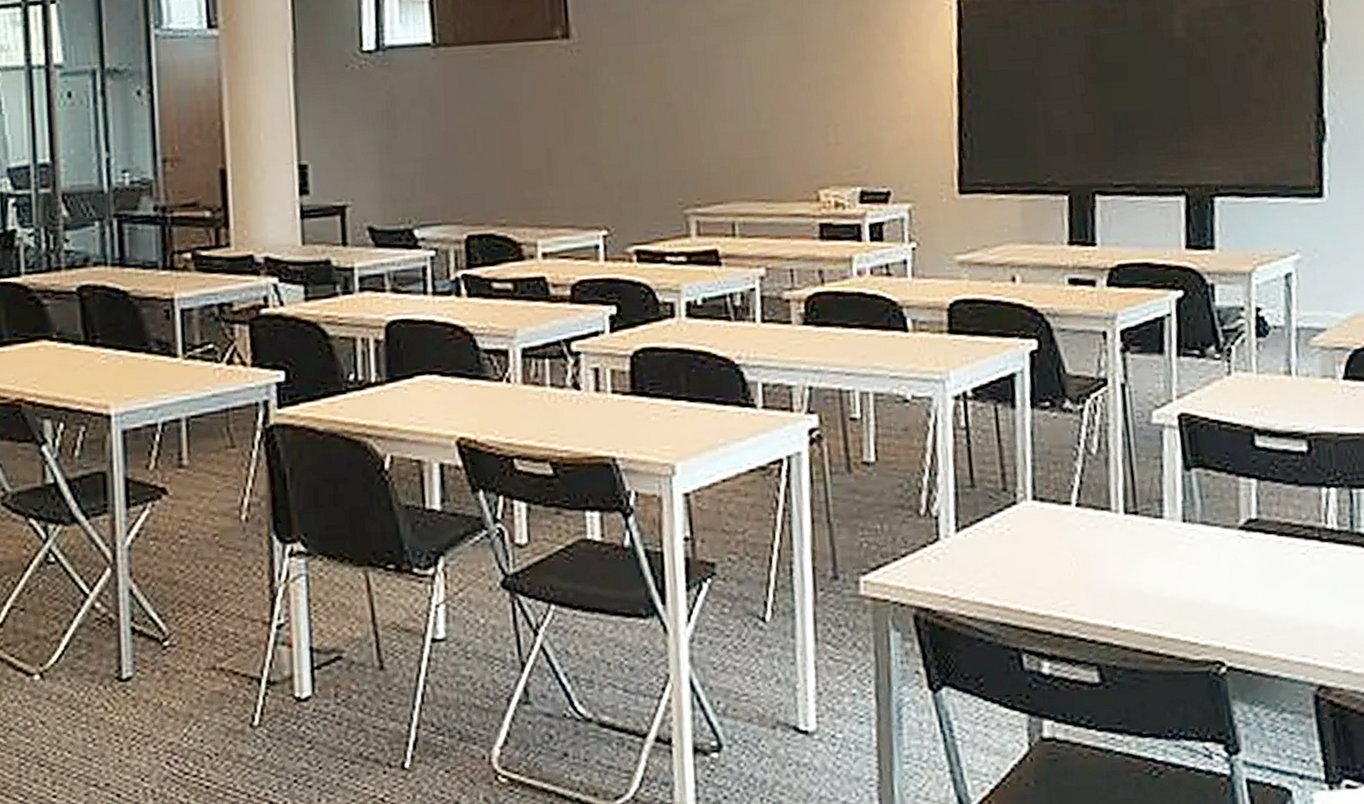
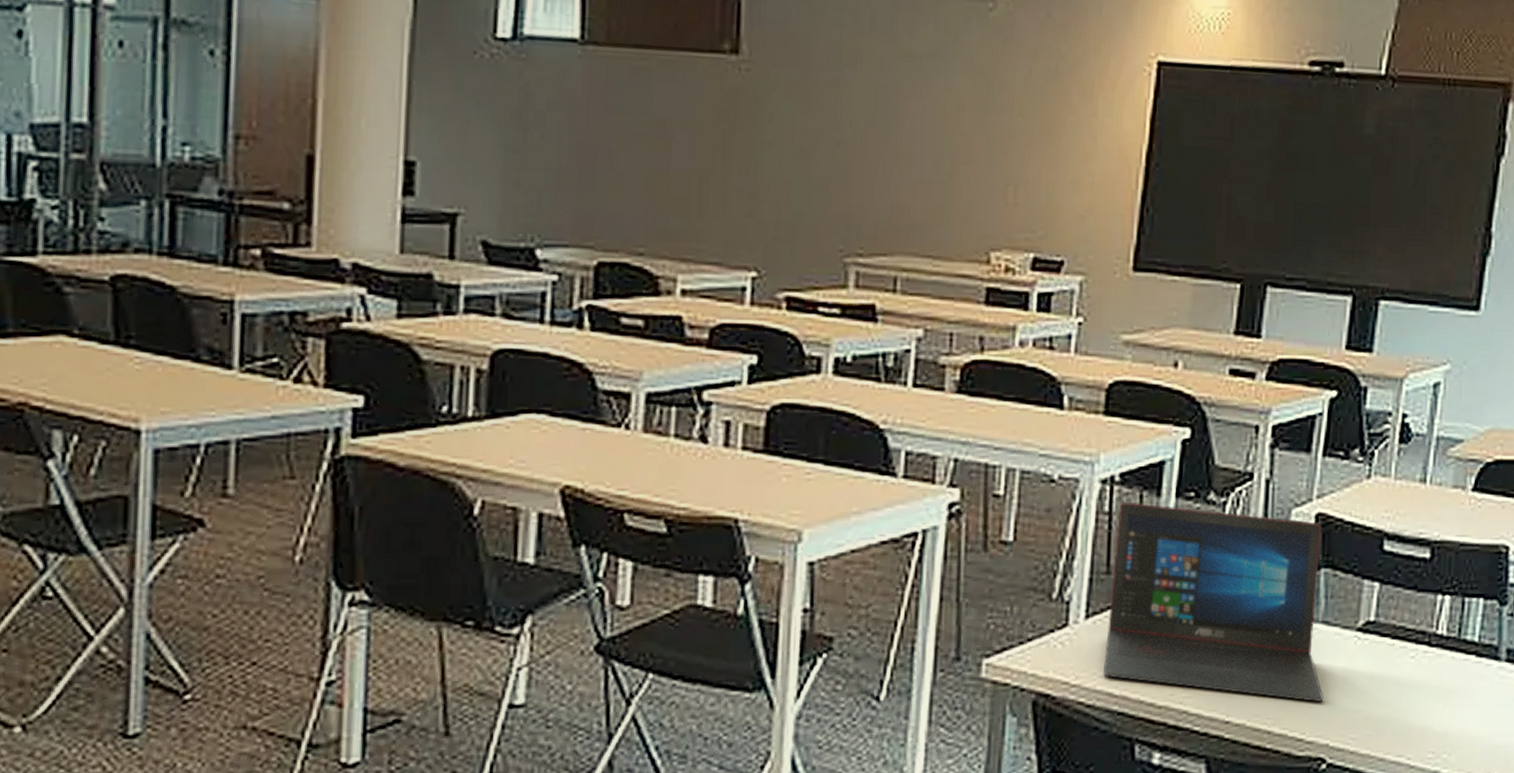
laptop: none [975,415,1213,604] -> present [1104,501,1324,702]

